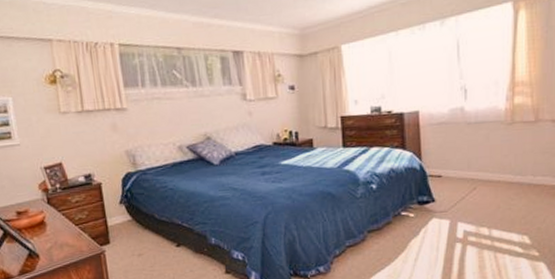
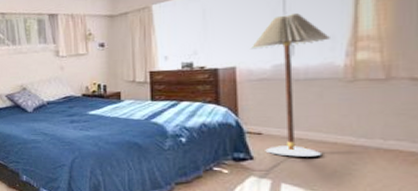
floor lamp: none [430,59,494,197] -> present [250,13,330,157]

